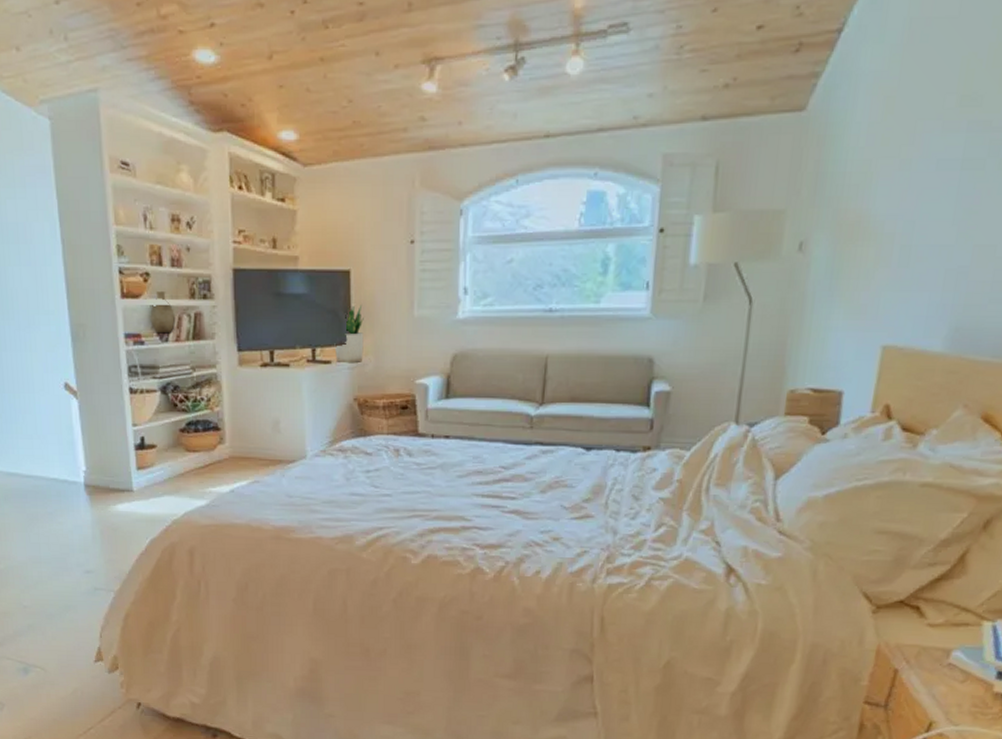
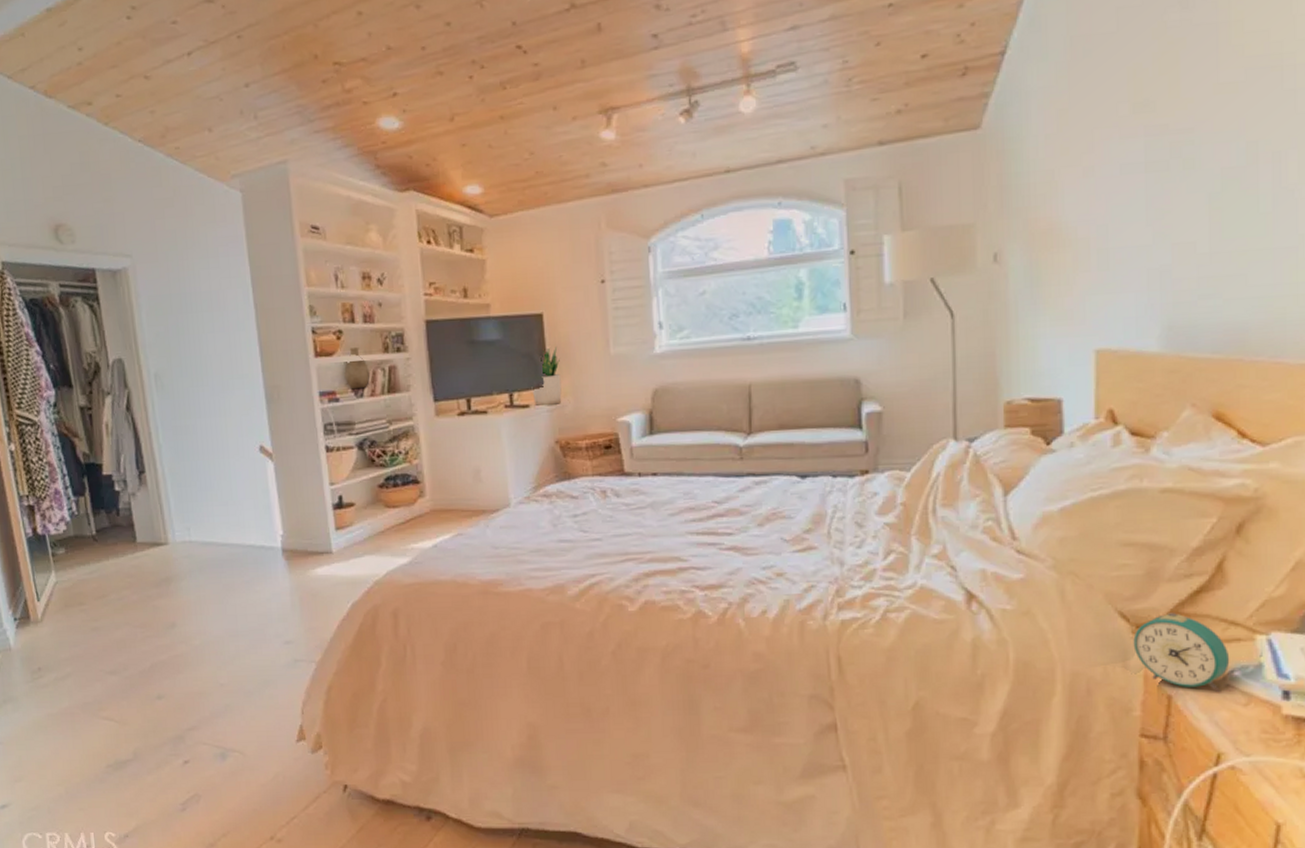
alarm clock: none [871,597,957,669] -> present [1133,613,1230,692]

